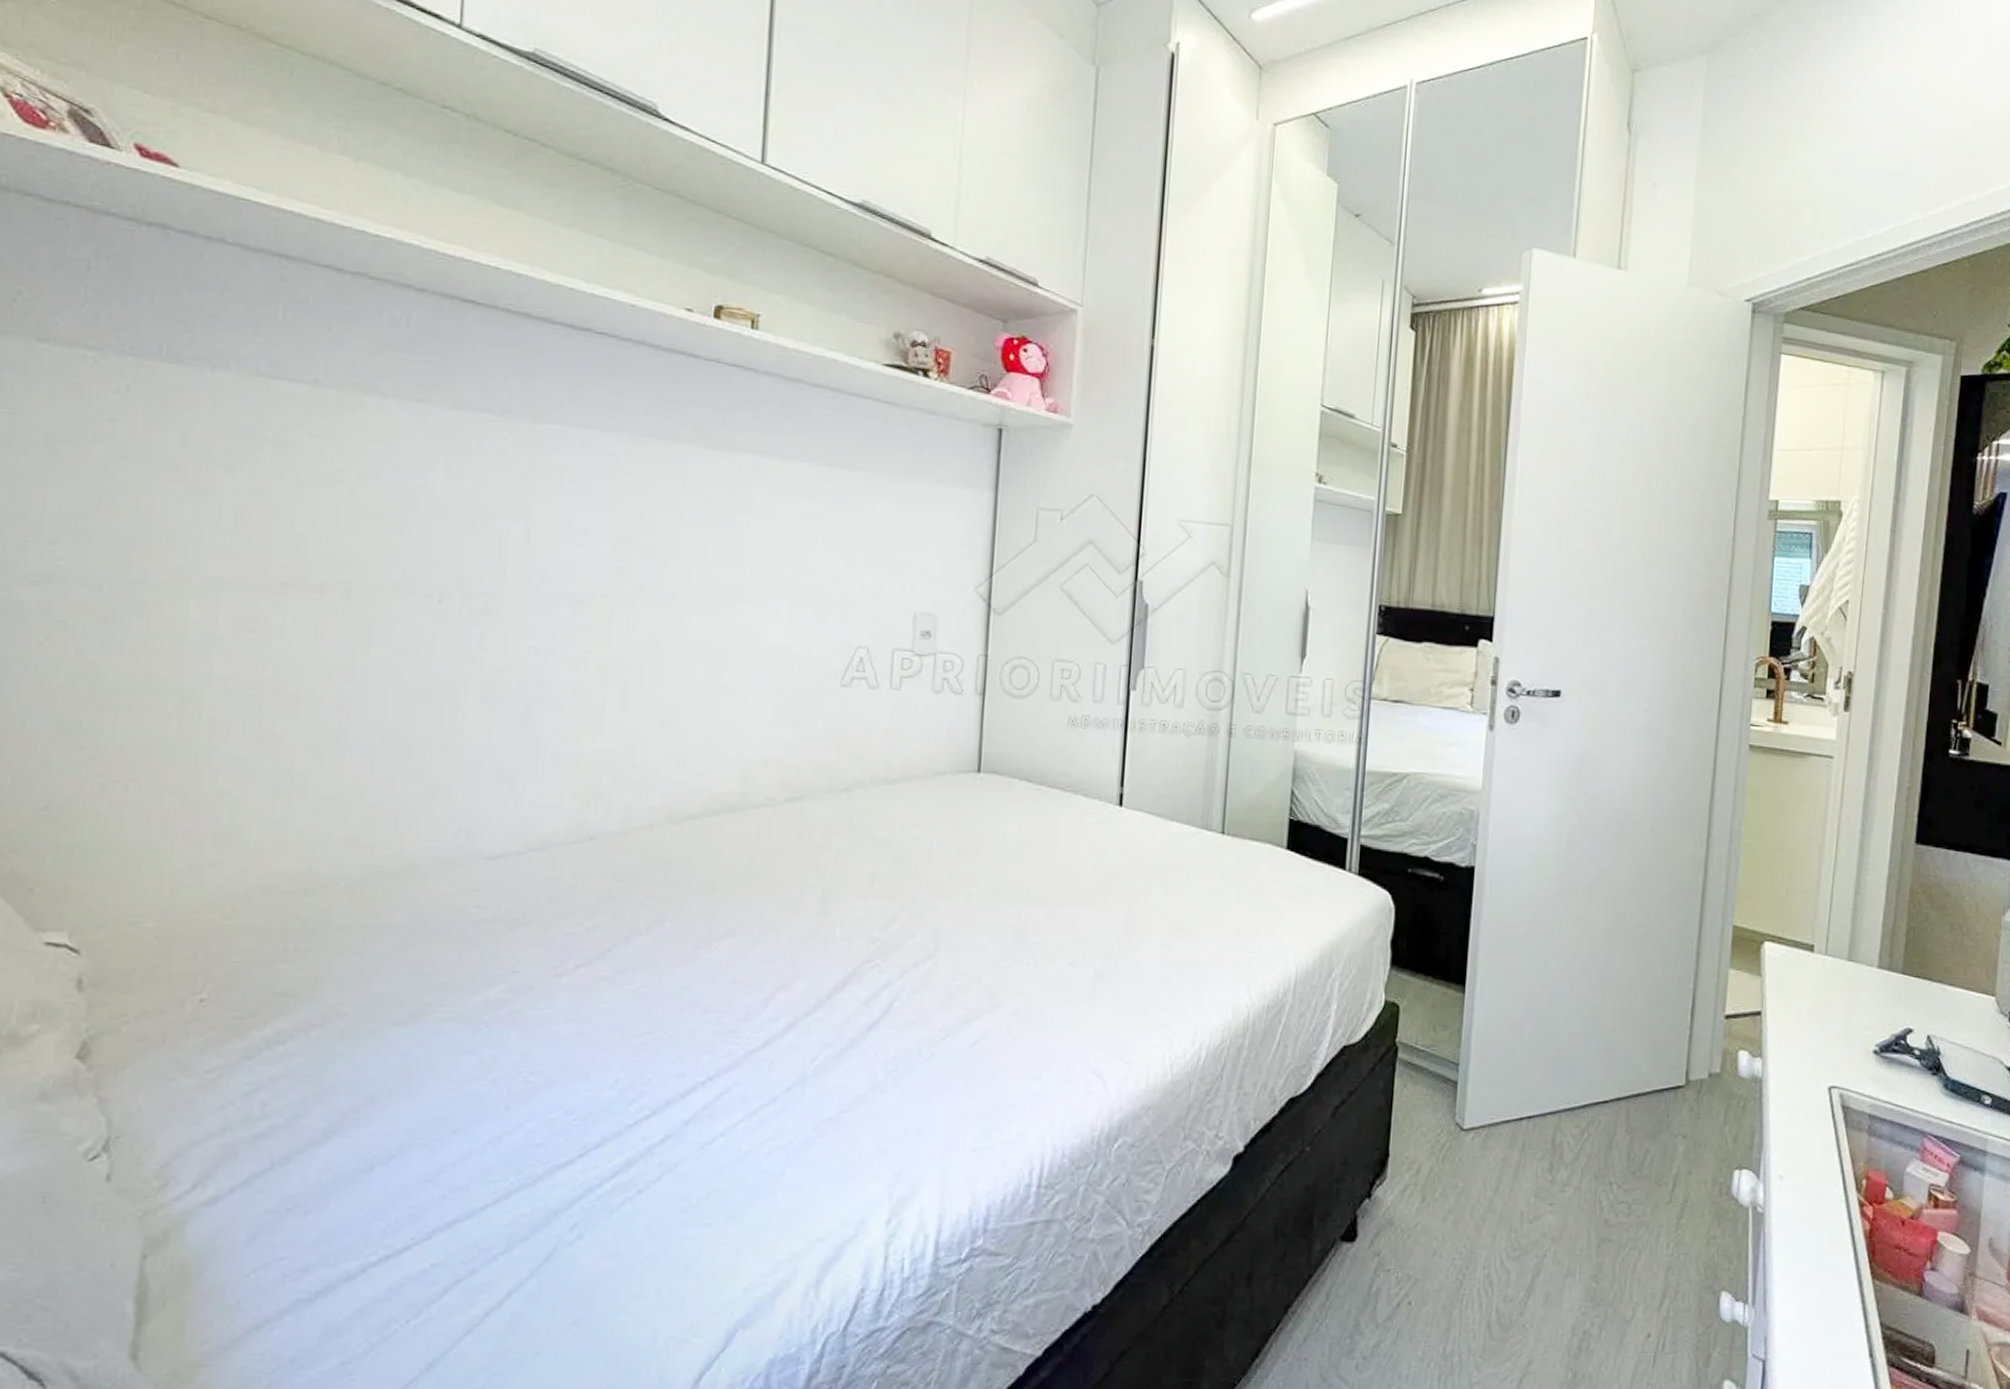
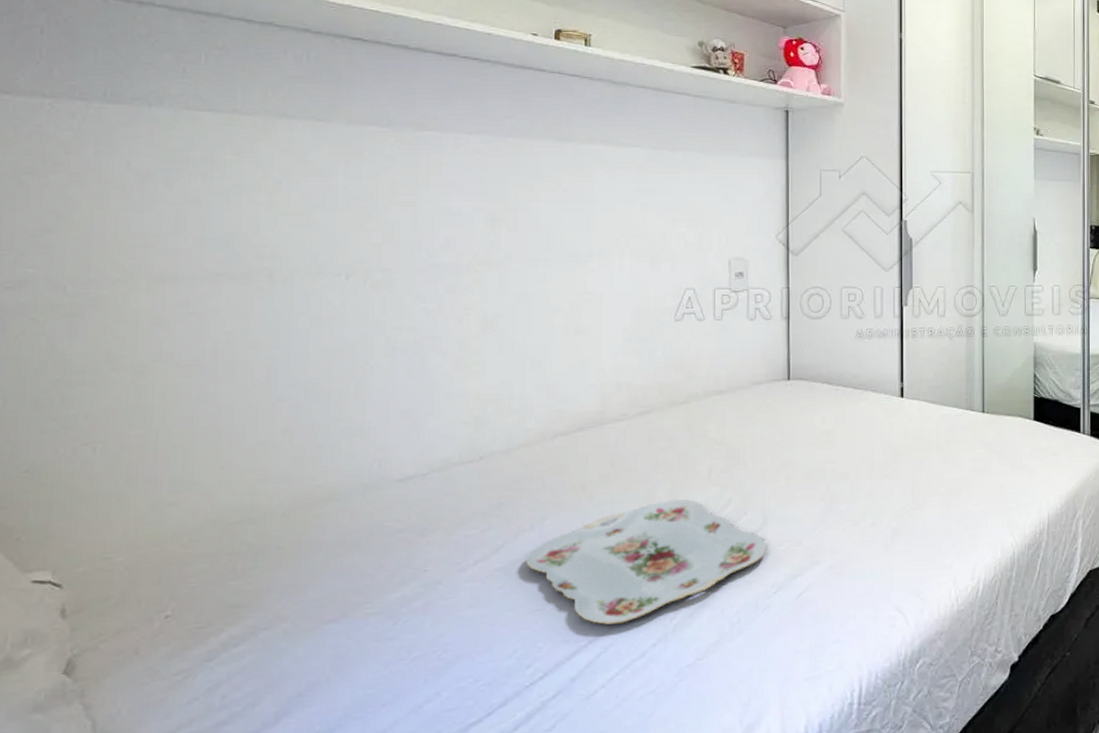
serving tray: none [636,911,938,1059] -> present [525,499,767,625]

